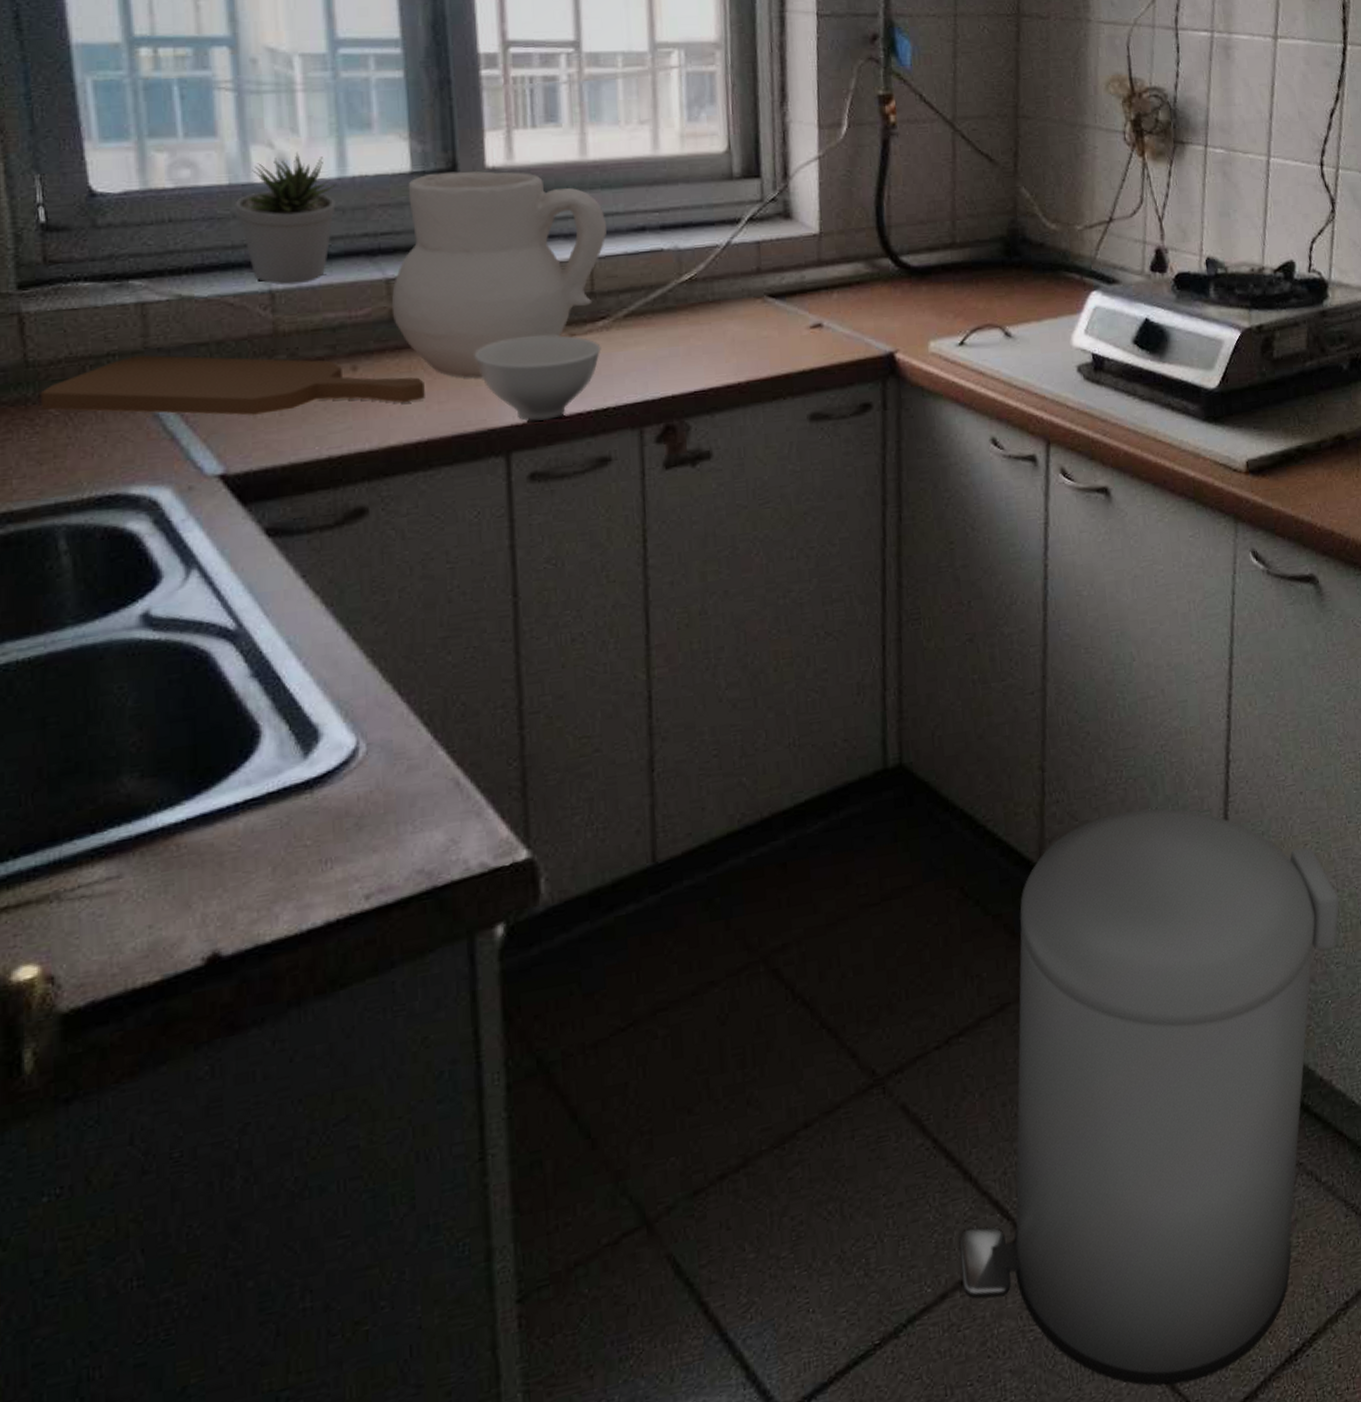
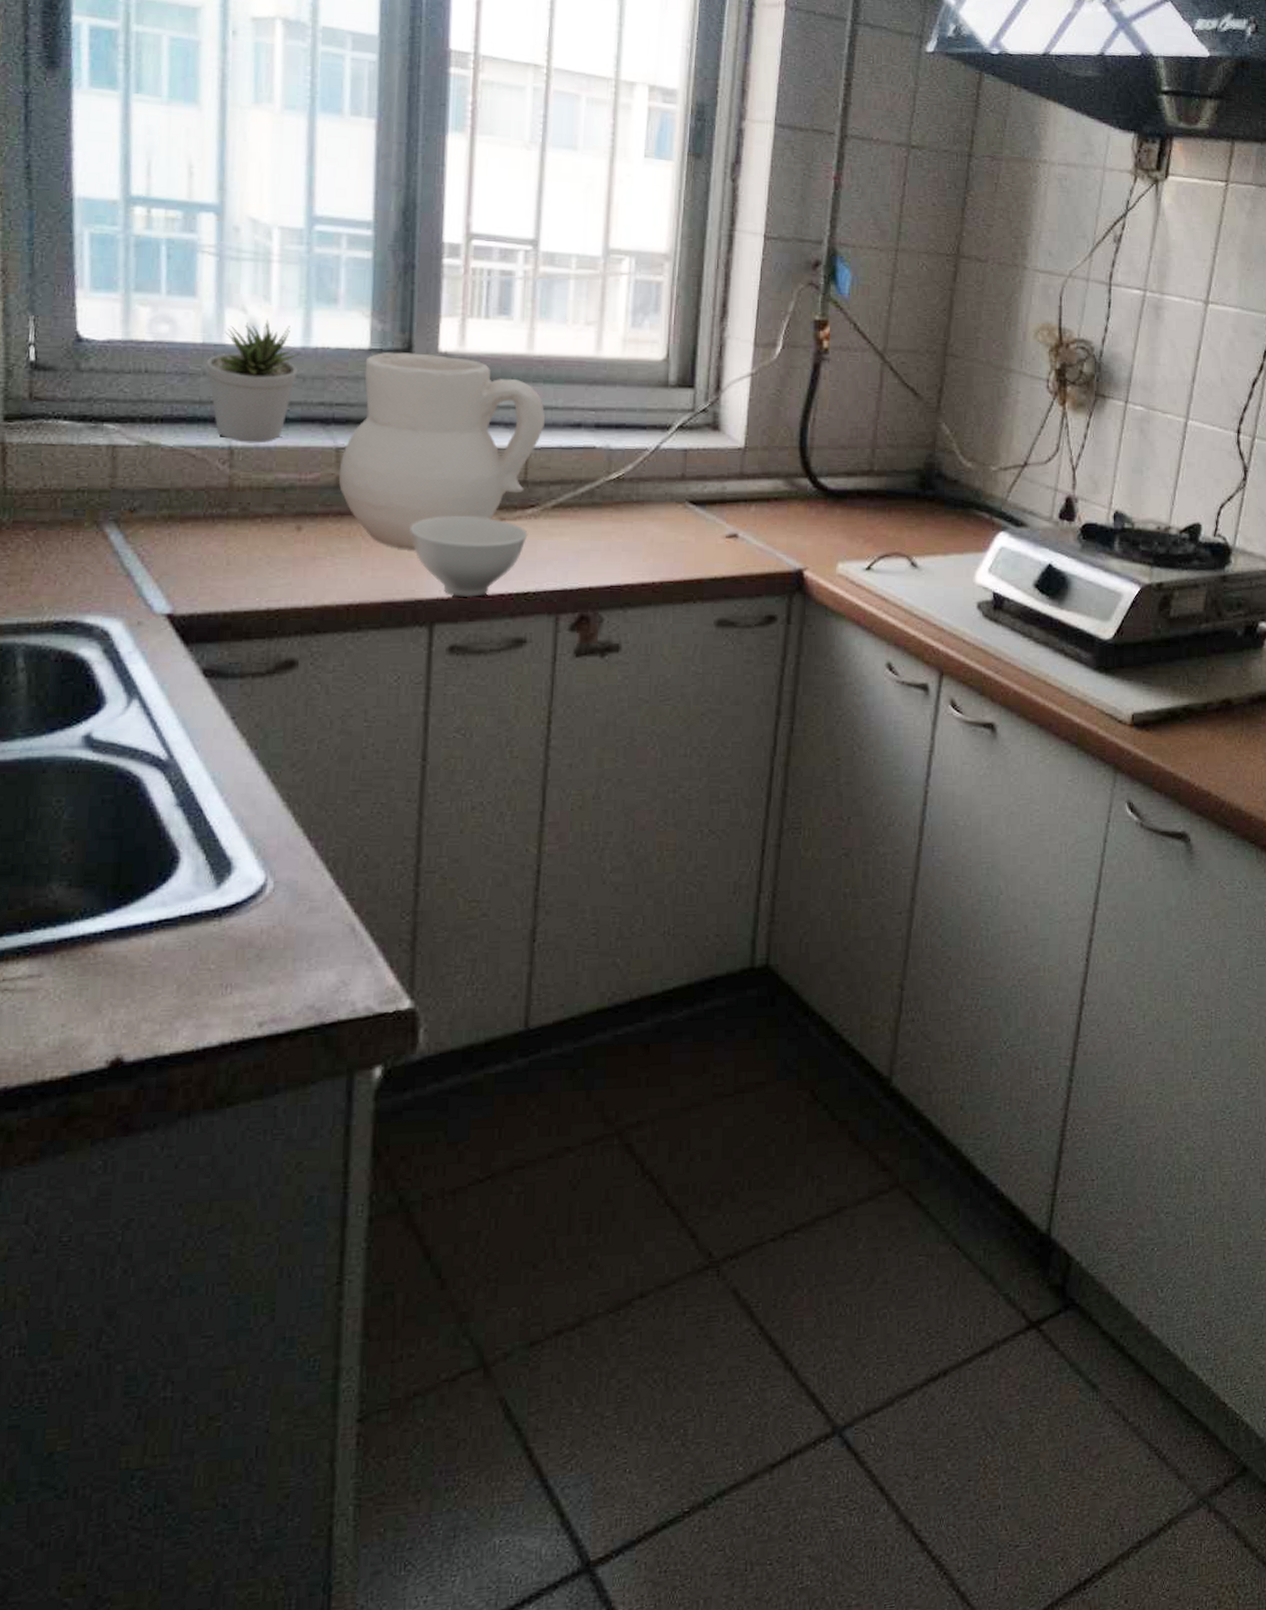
cutting board: present [40,355,425,416] -> none [14,494,361,566]
pedal bin: present [958,808,1340,1386] -> none [772,1038,1176,1594]

